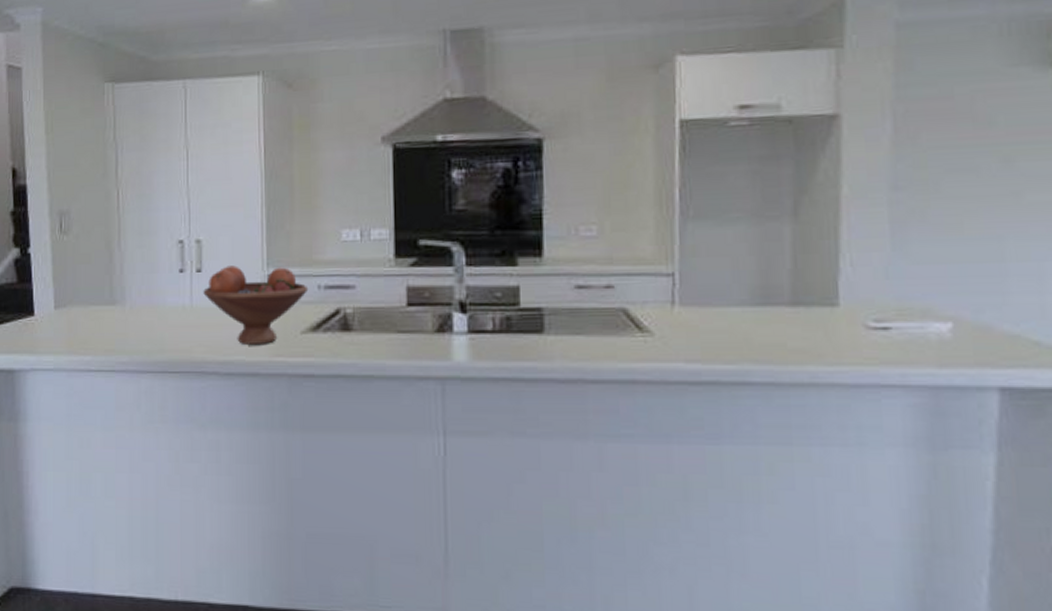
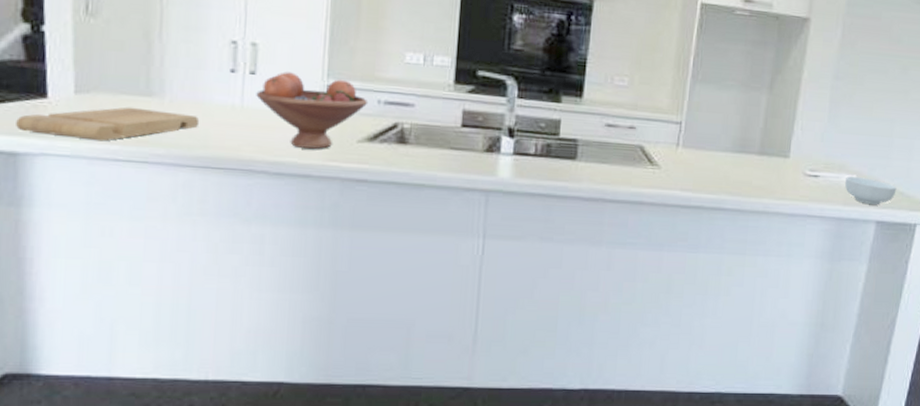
cutting board: none [12,317,156,353] -> present [16,107,200,142]
cereal bowl: none [935,325,1027,364] -> present [845,176,897,205]

